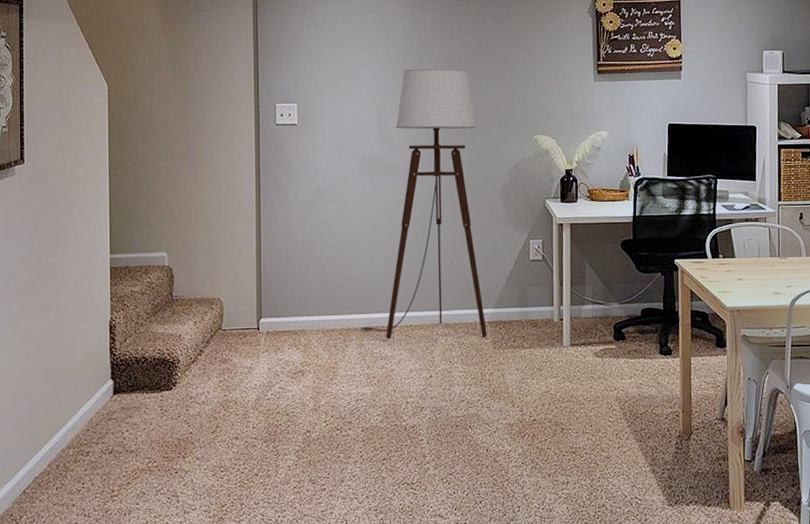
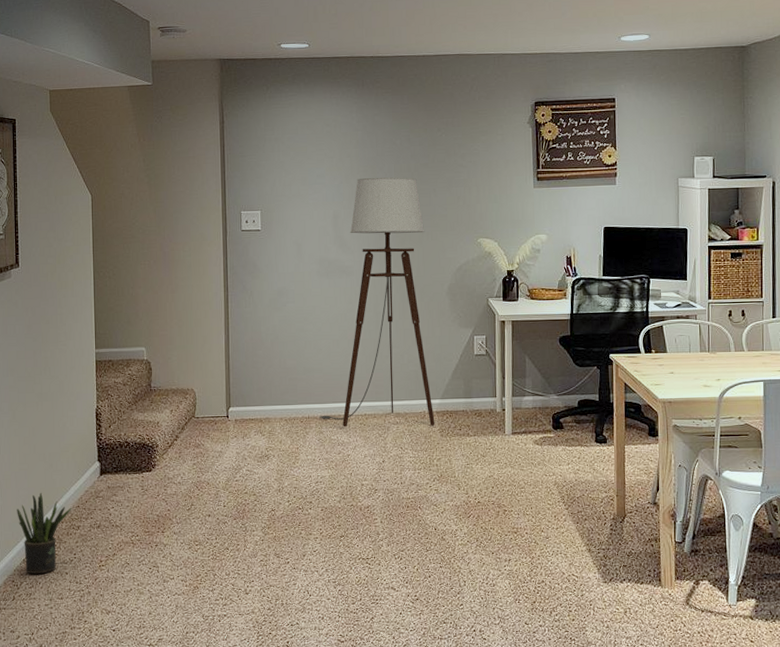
potted plant: none [17,414,80,507] -> present [17,492,71,574]

